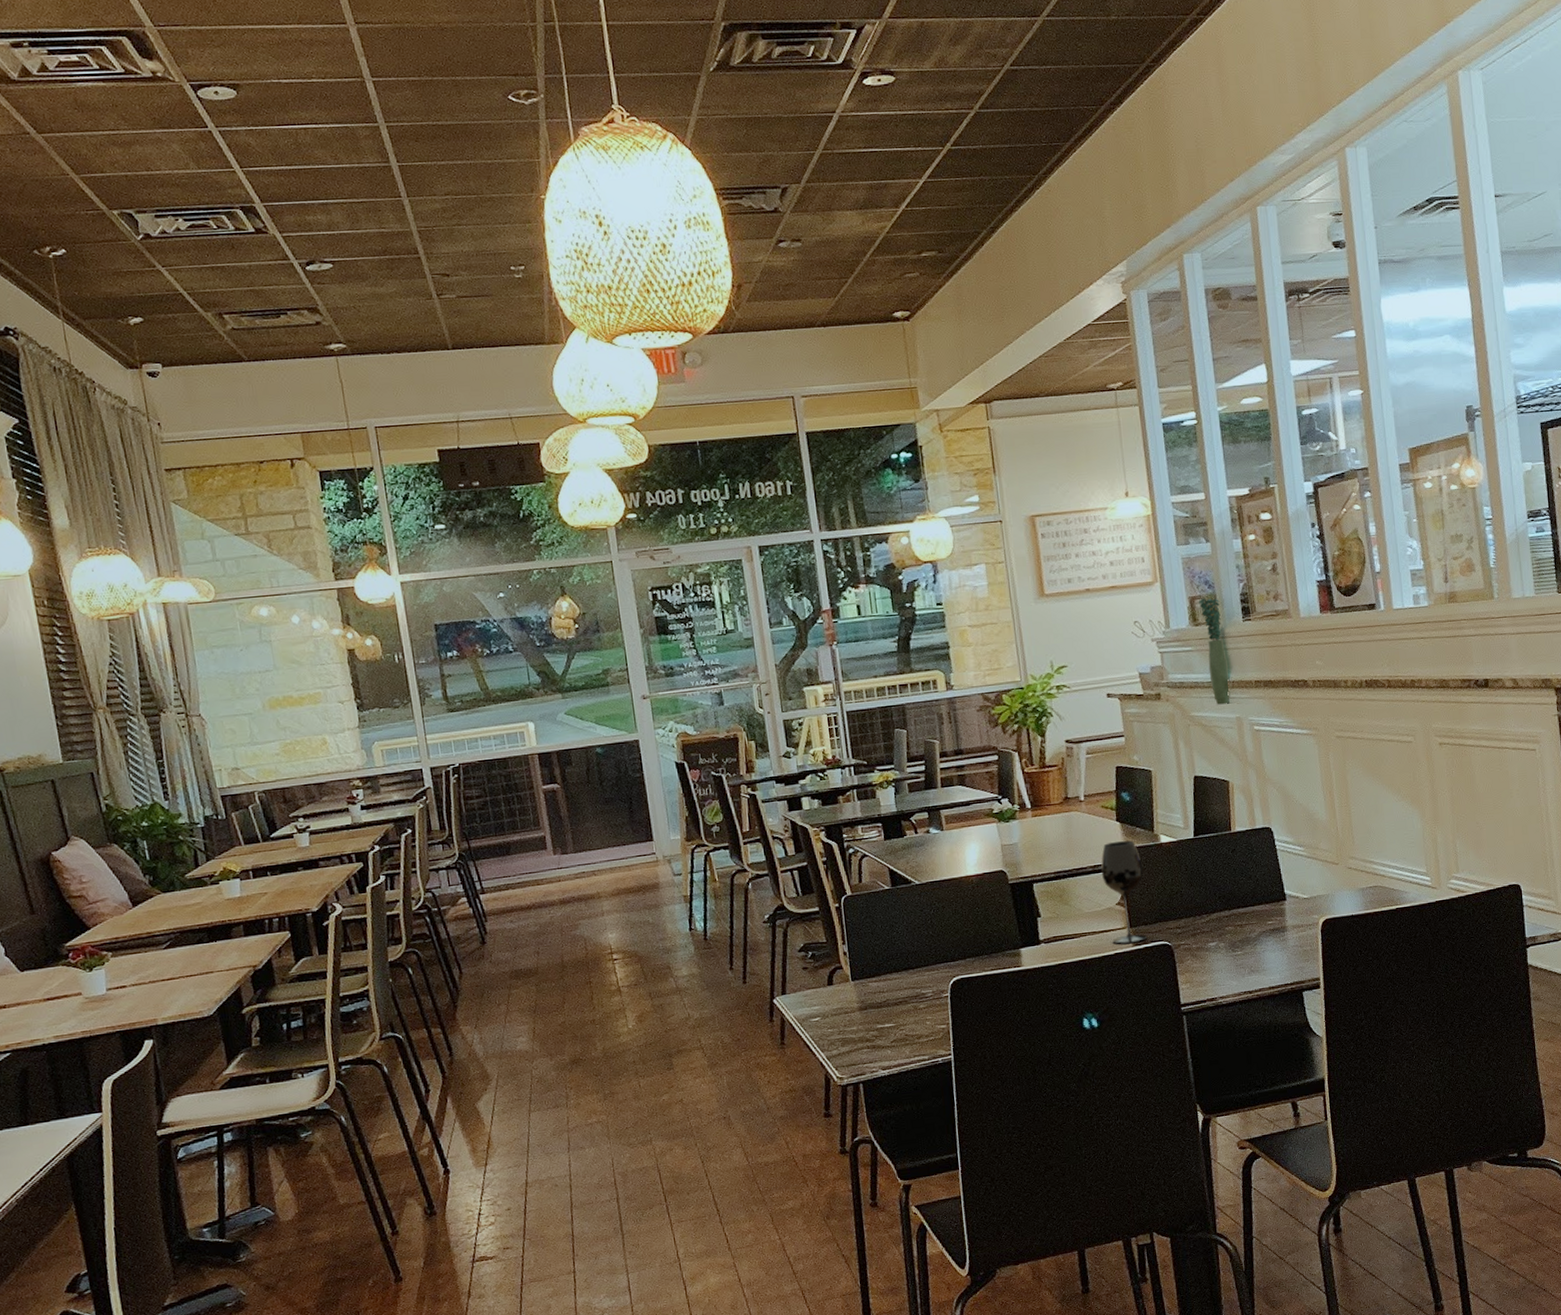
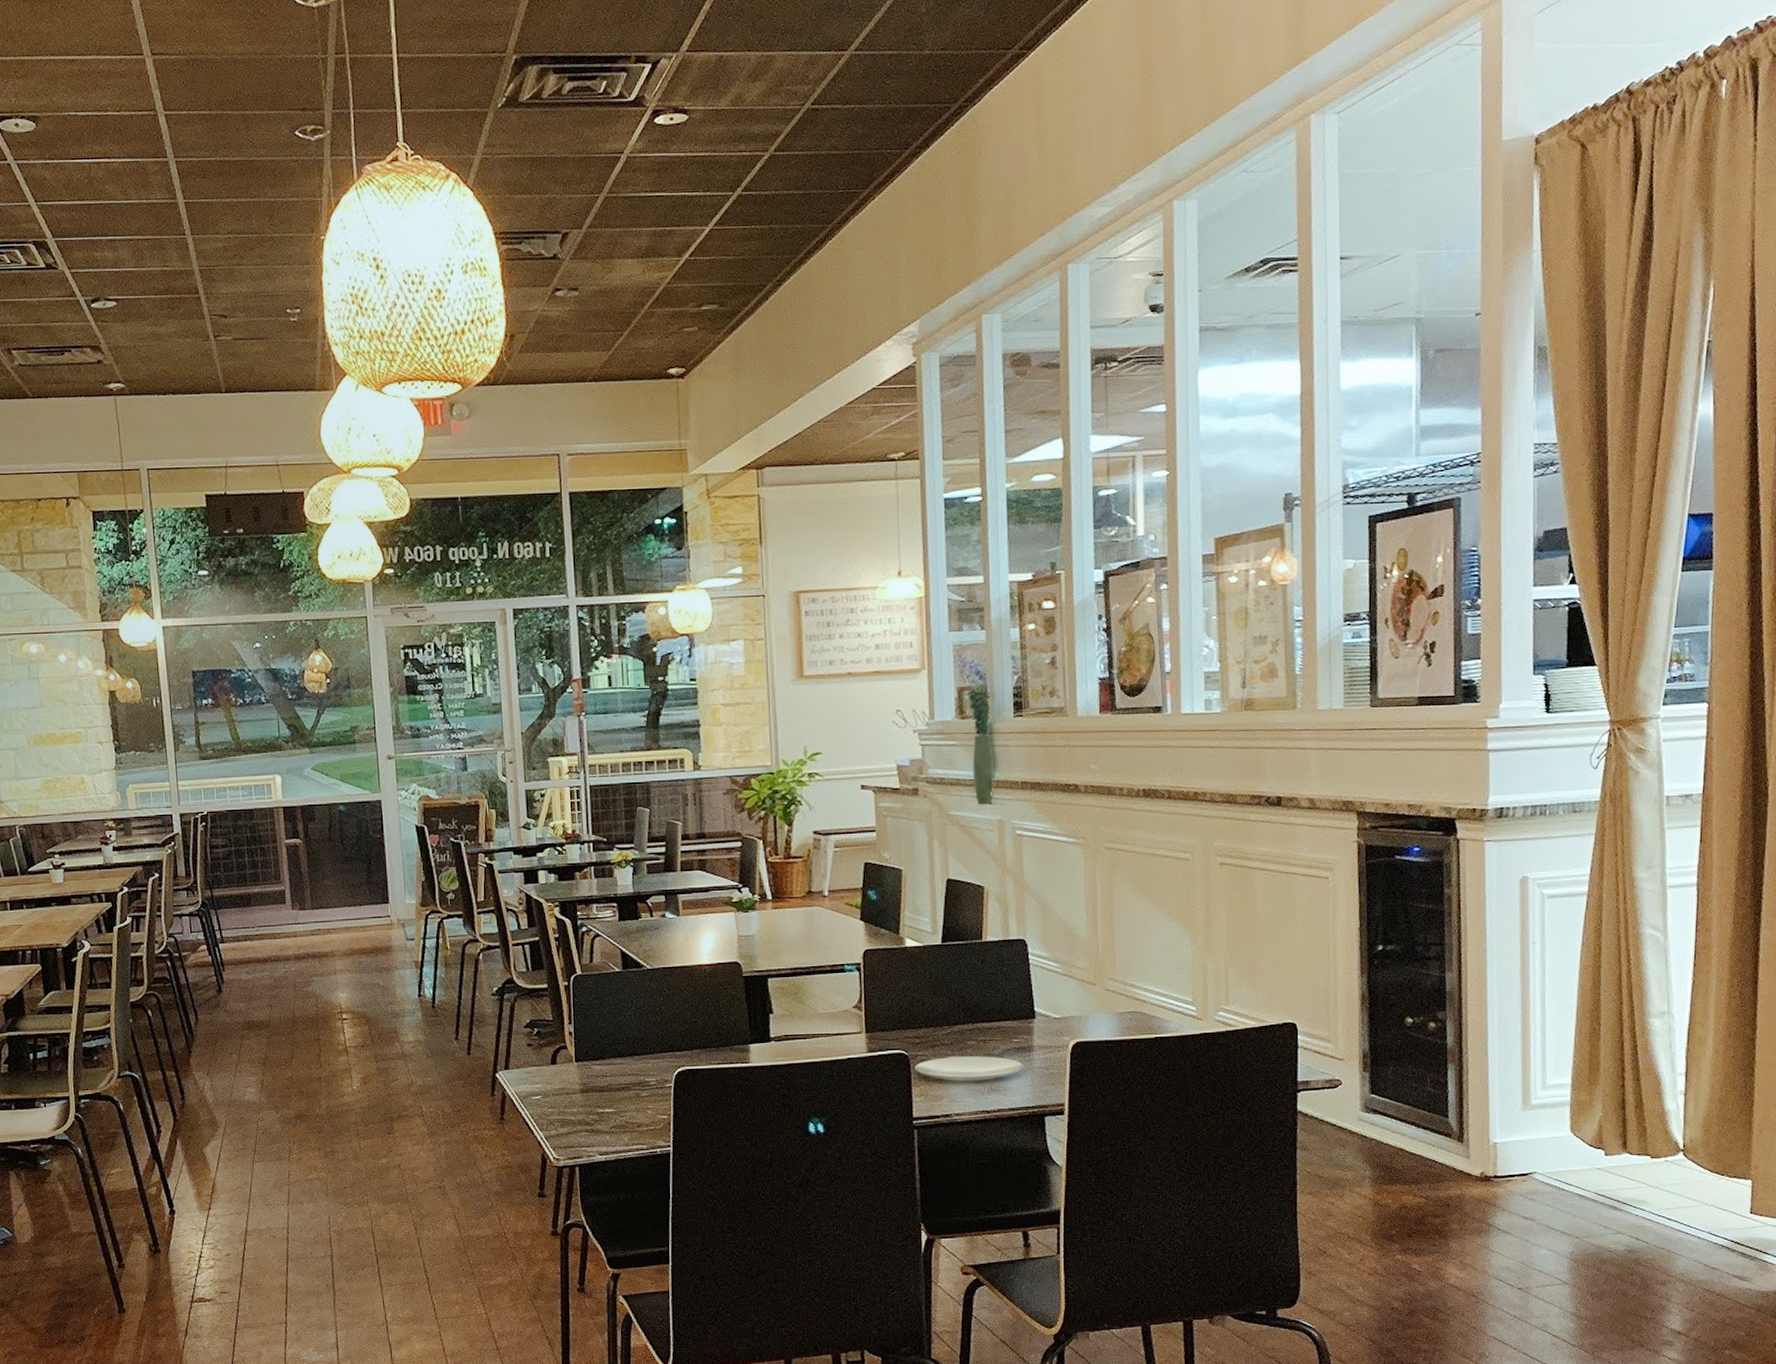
wine glass: present [1100,840,1148,944] -> none [839,941,884,1049]
plate: none [1178,939,1279,967] -> present [914,1056,1023,1083]

